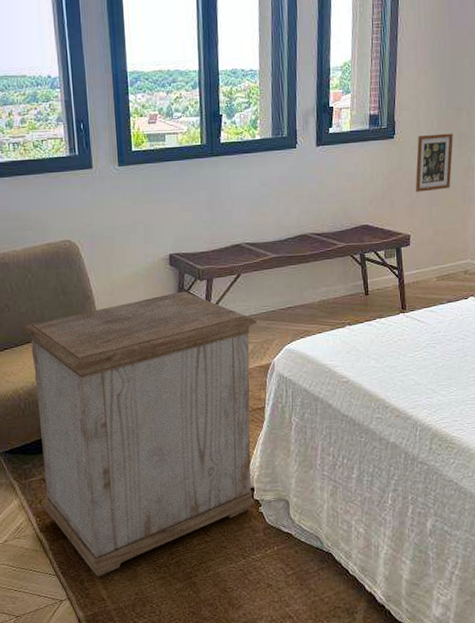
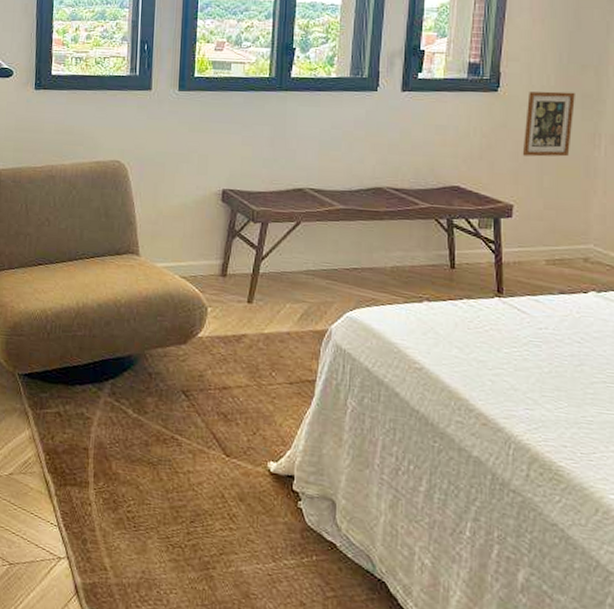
nightstand: present [22,291,257,577] -> none [56,231,314,541]

